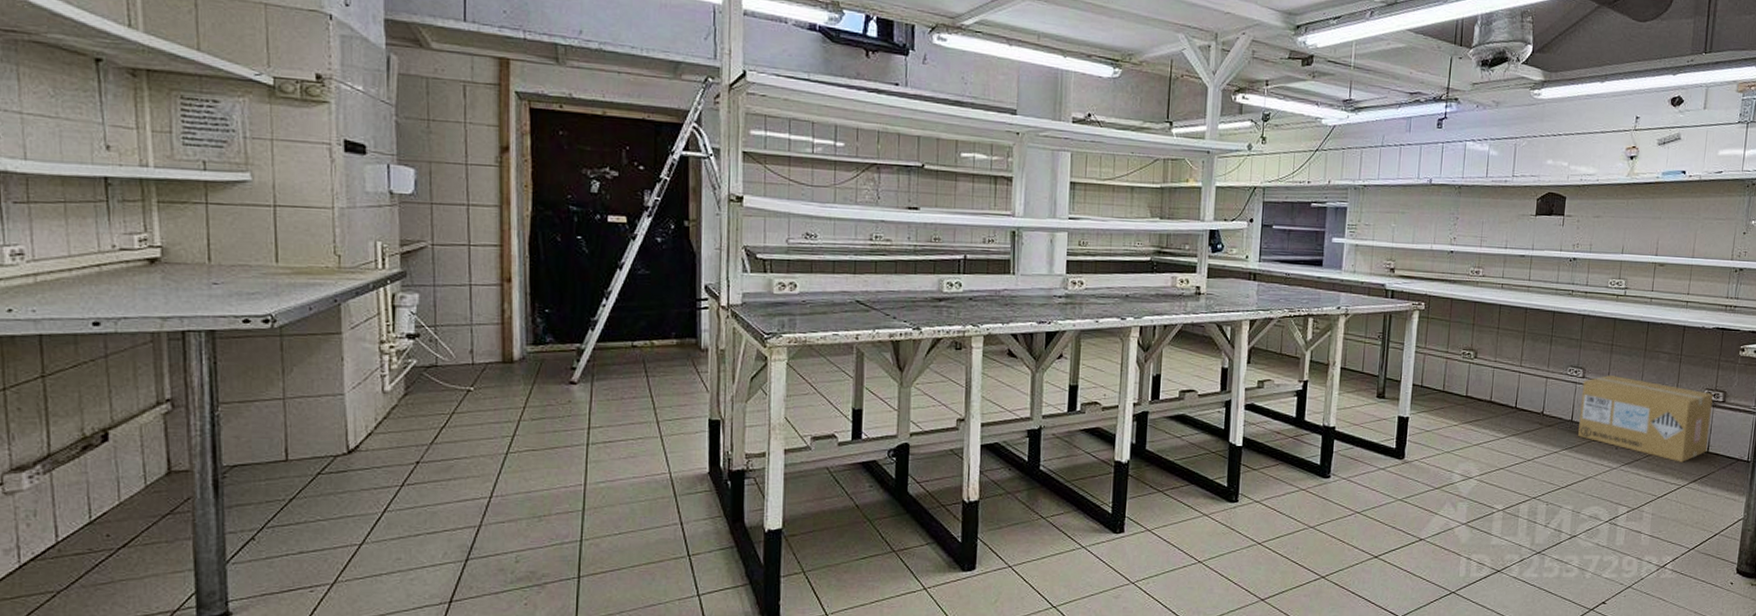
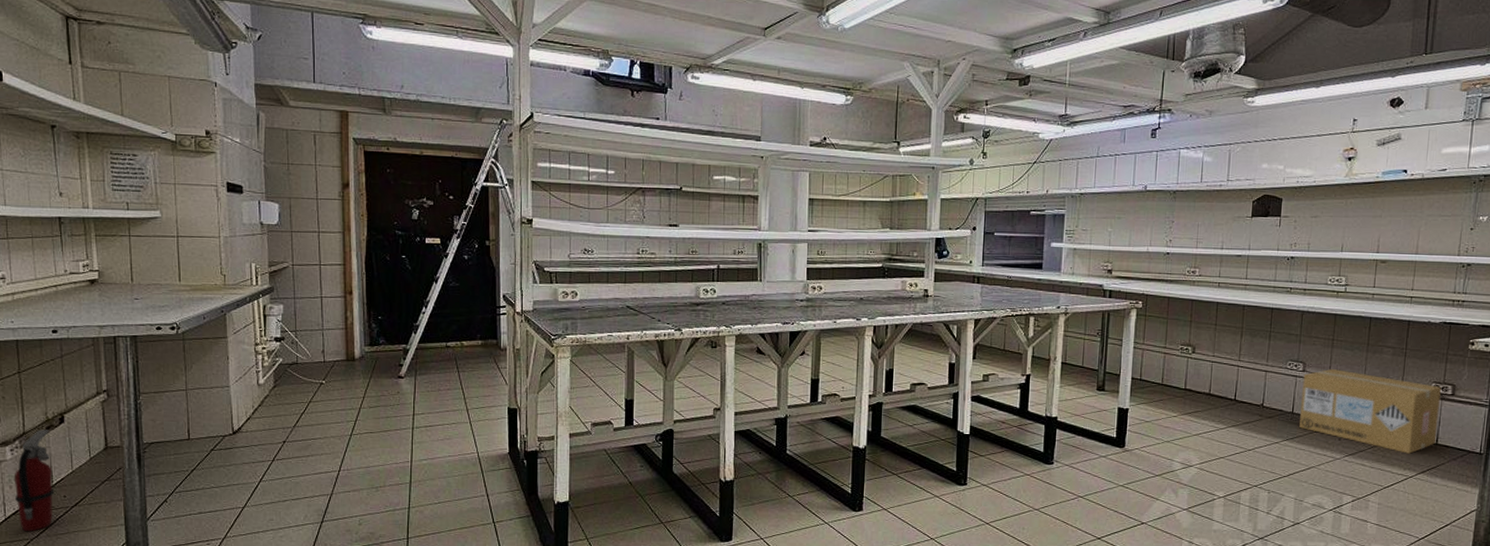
fire extinguisher: none [33,450,93,582] -> present [14,429,54,532]

